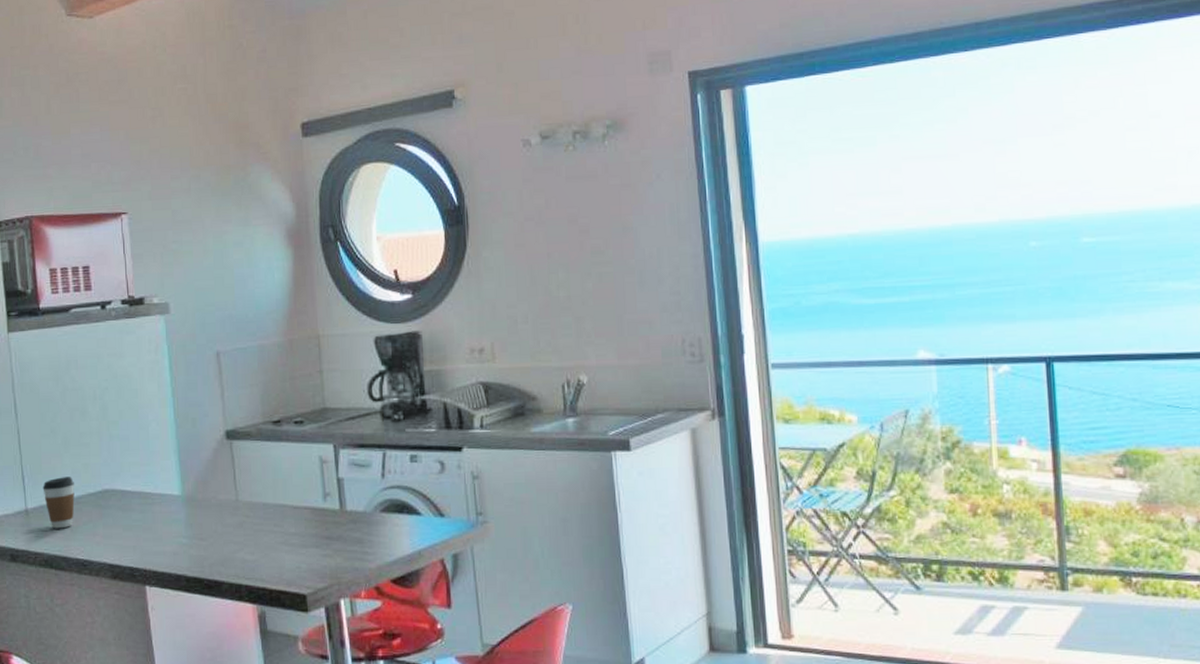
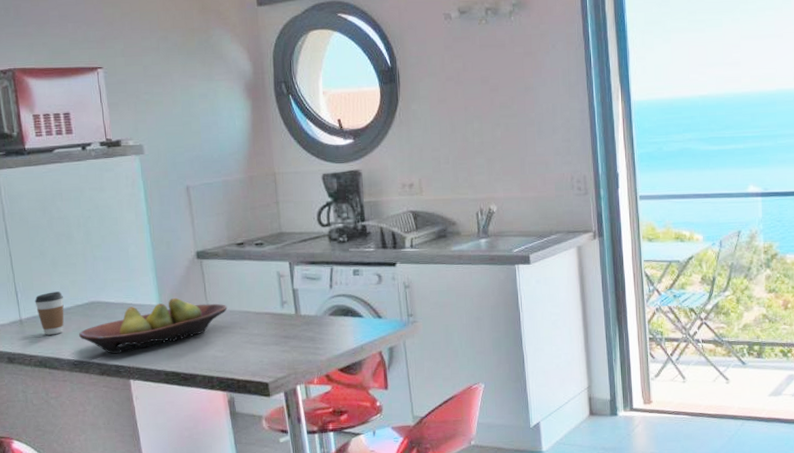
fruit bowl: none [90,486,260,554] -> present [79,297,227,354]

